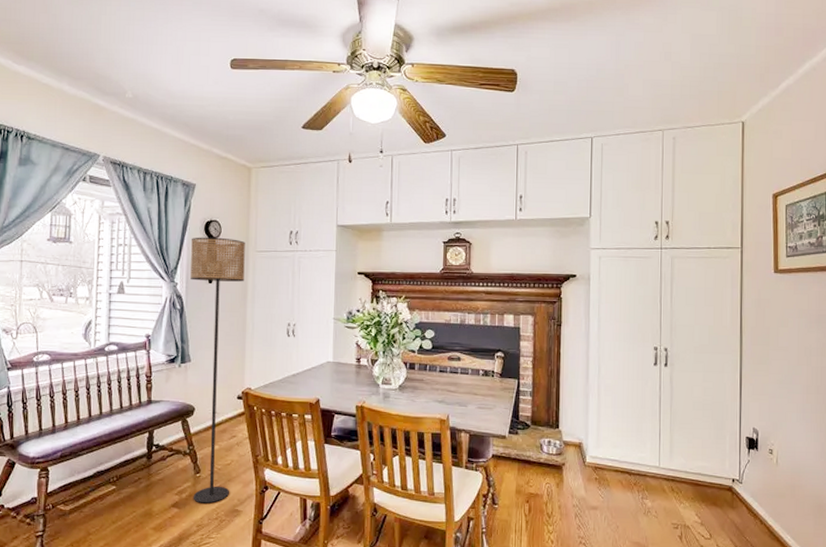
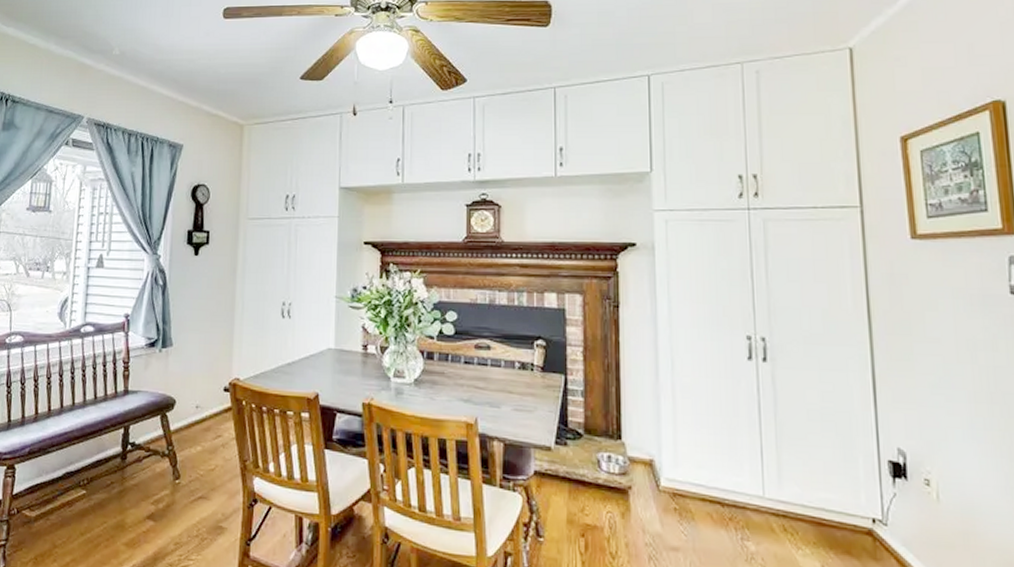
floor lamp: present [190,237,245,504] -> none [171,203,236,517]

